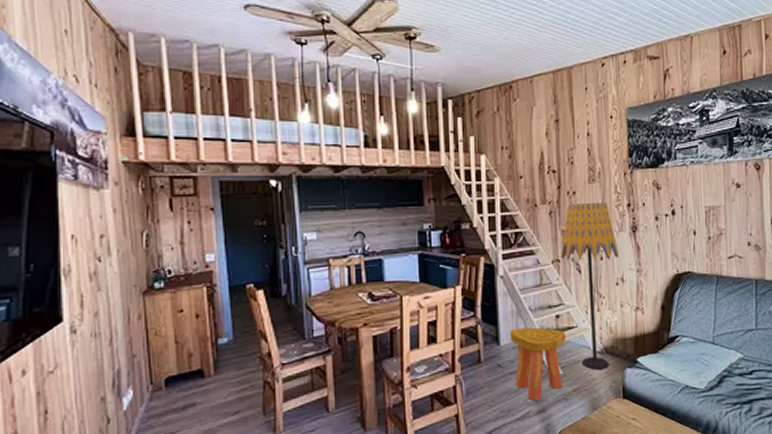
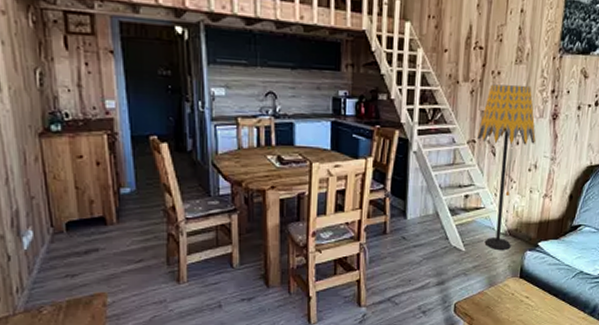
stool: present [509,327,565,401] -> none [417,204,472,273]

